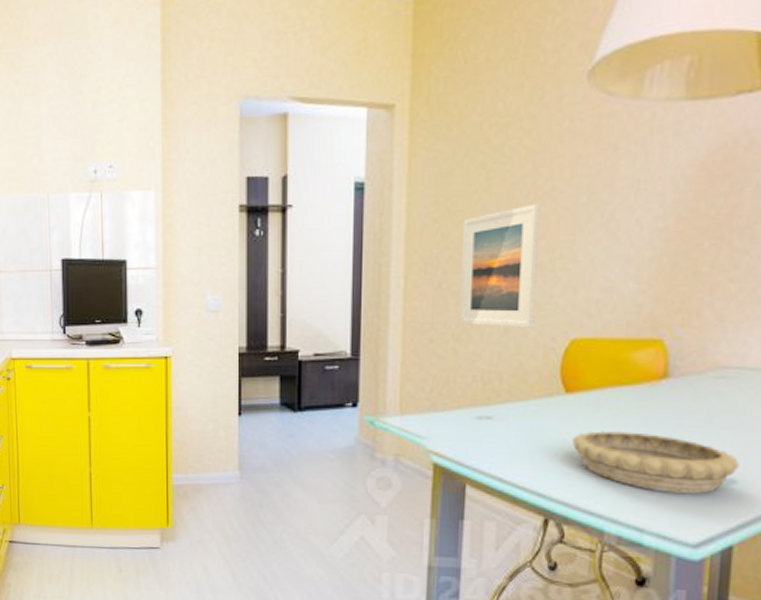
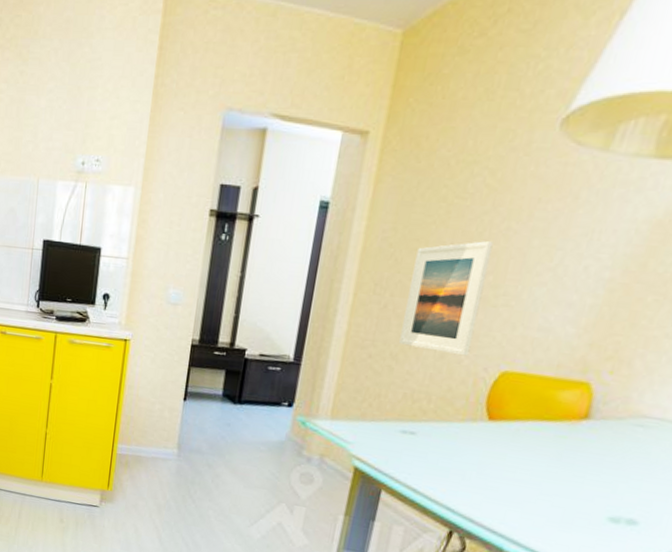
decorative bowl: present [571,431,740,494] -> none [486,458,644,529]

